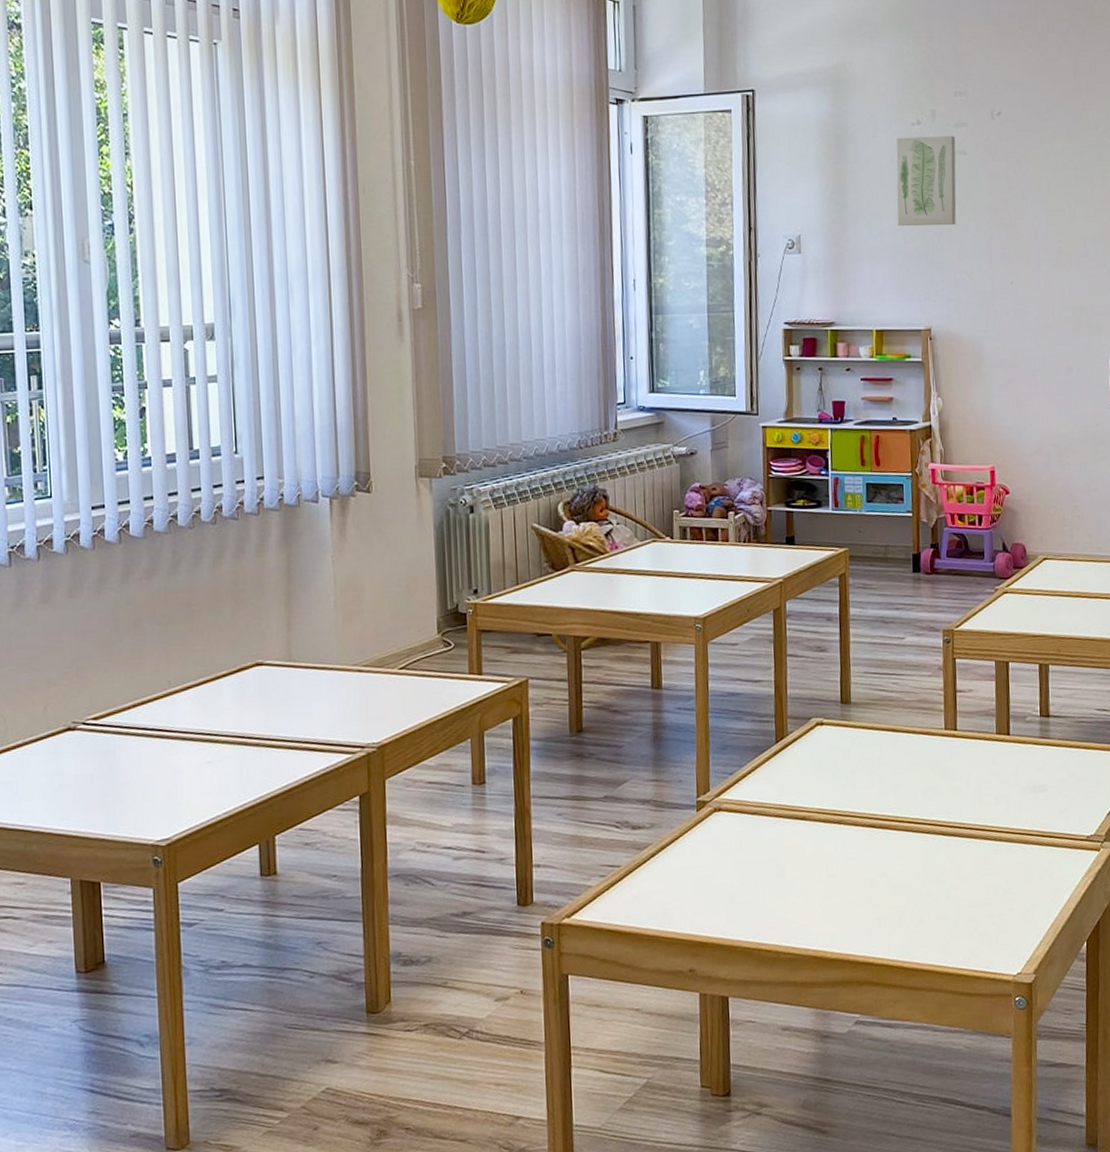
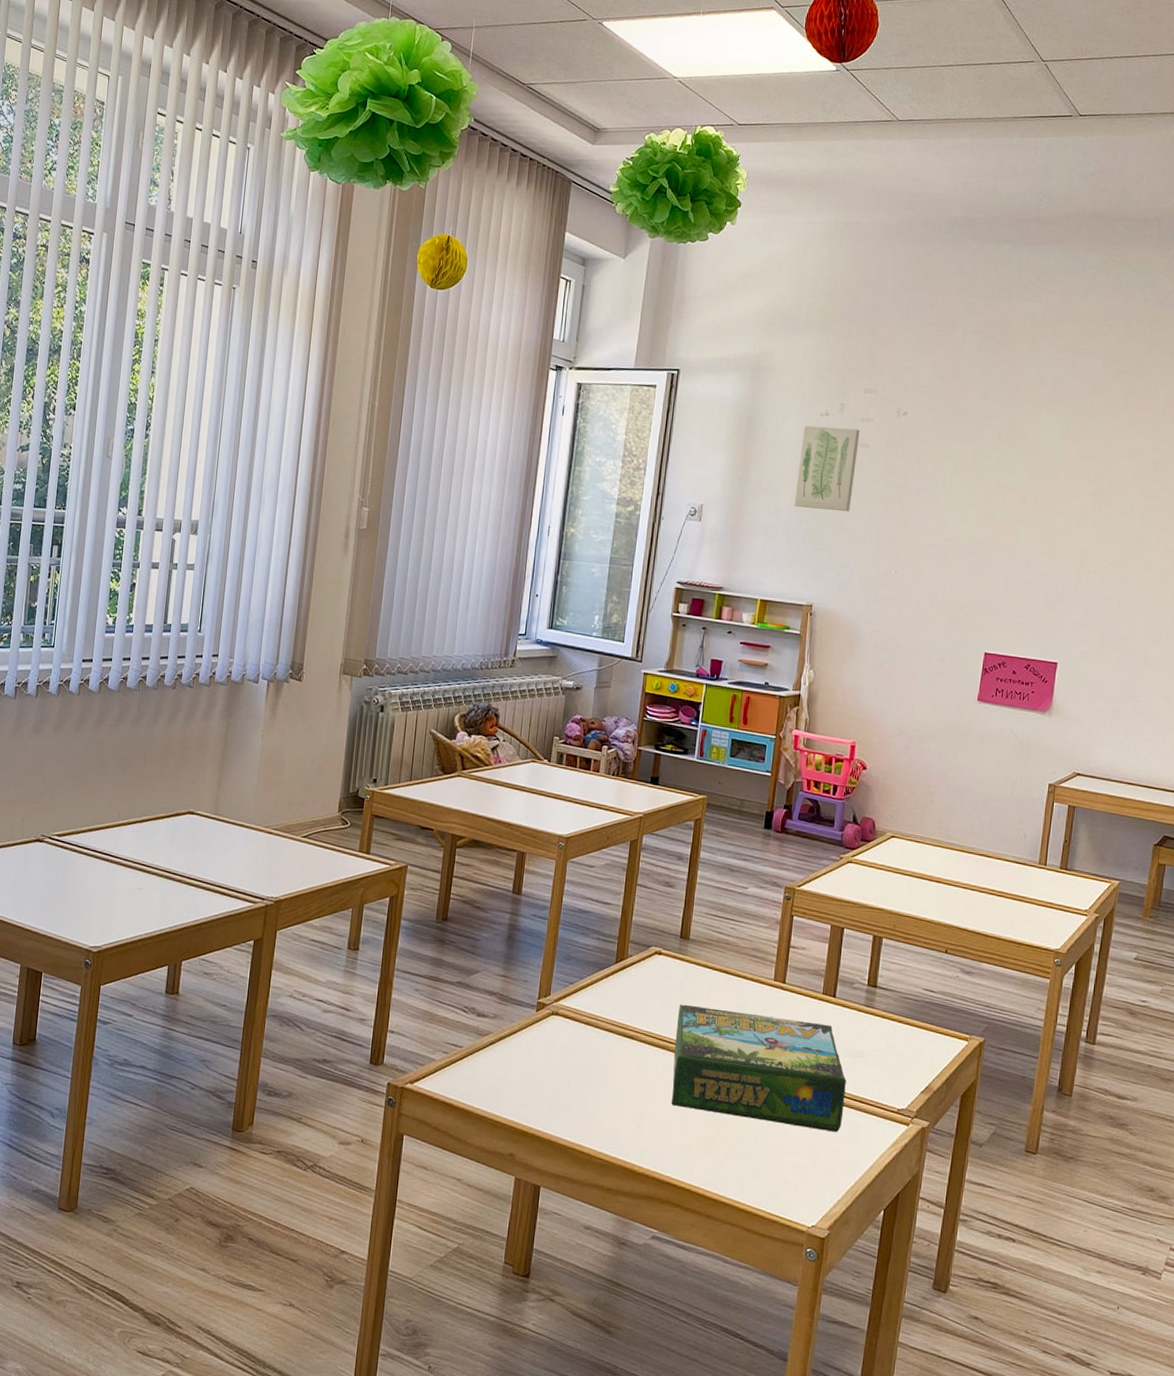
board game: none [850,764,1033,881] -> present [671,1004,846,1132]

